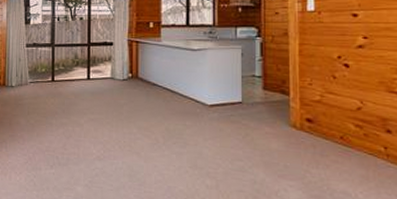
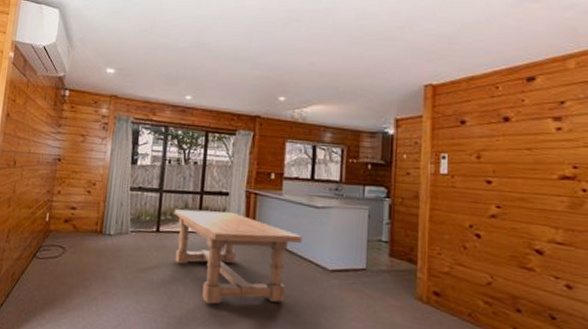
dining table: none [65,59,182,141] -> present [174,209,303,305]

